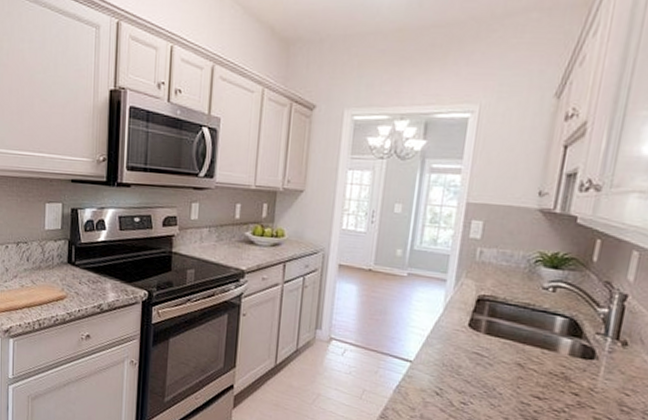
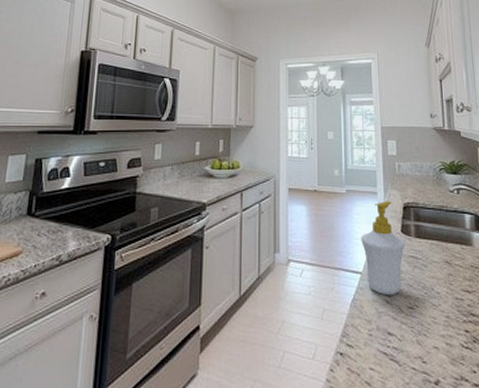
soap bottle: none [417,290,472,388] -> present [361,201,406,295]

